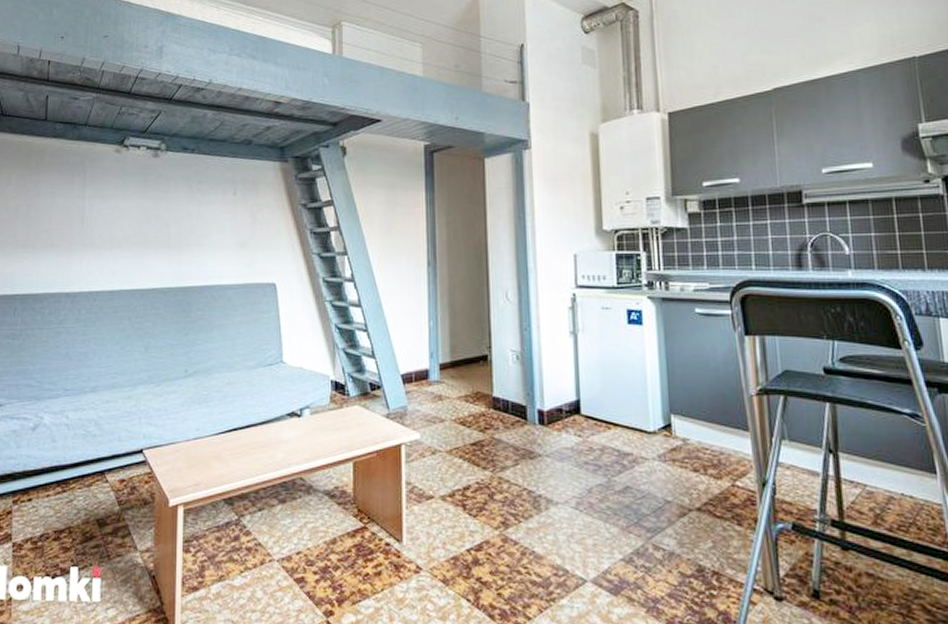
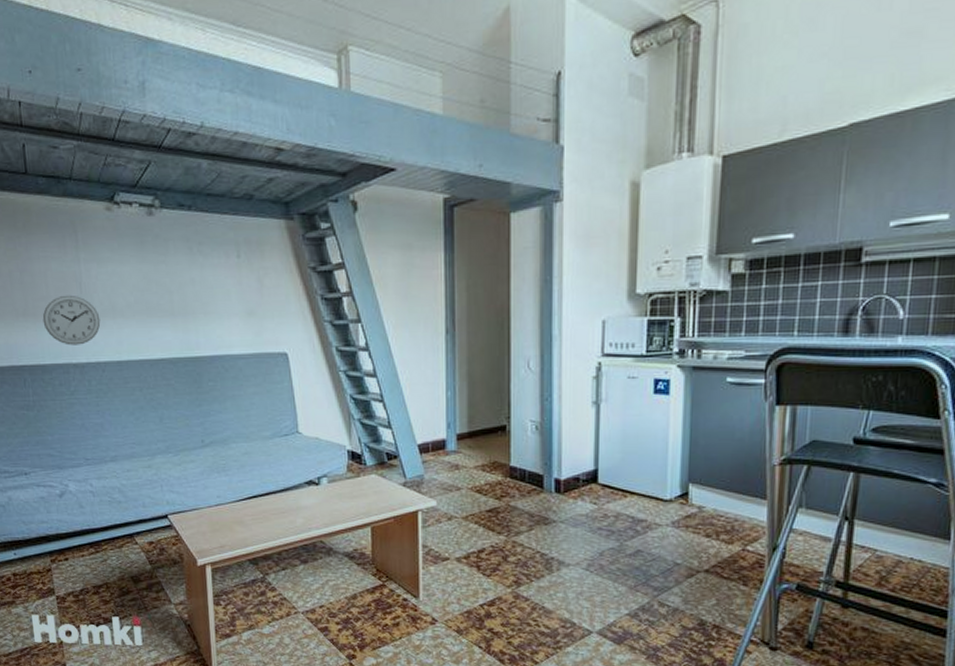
wall clock: none [41,227,98,275] -> present [42,295,101,346]

